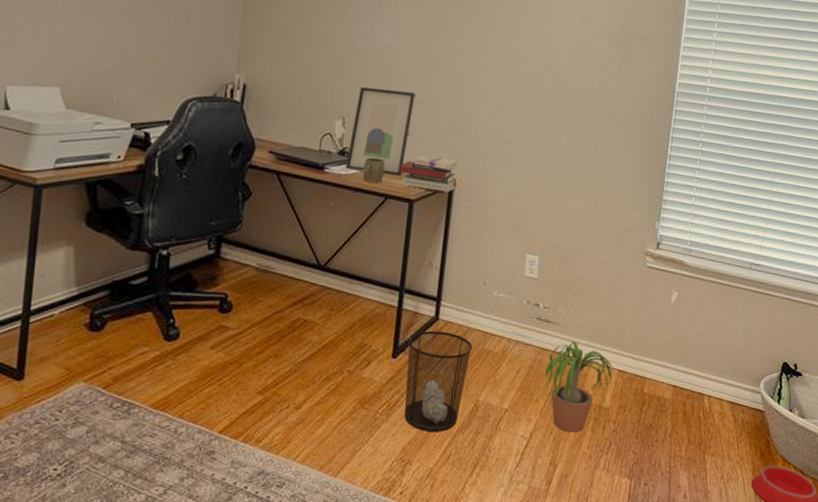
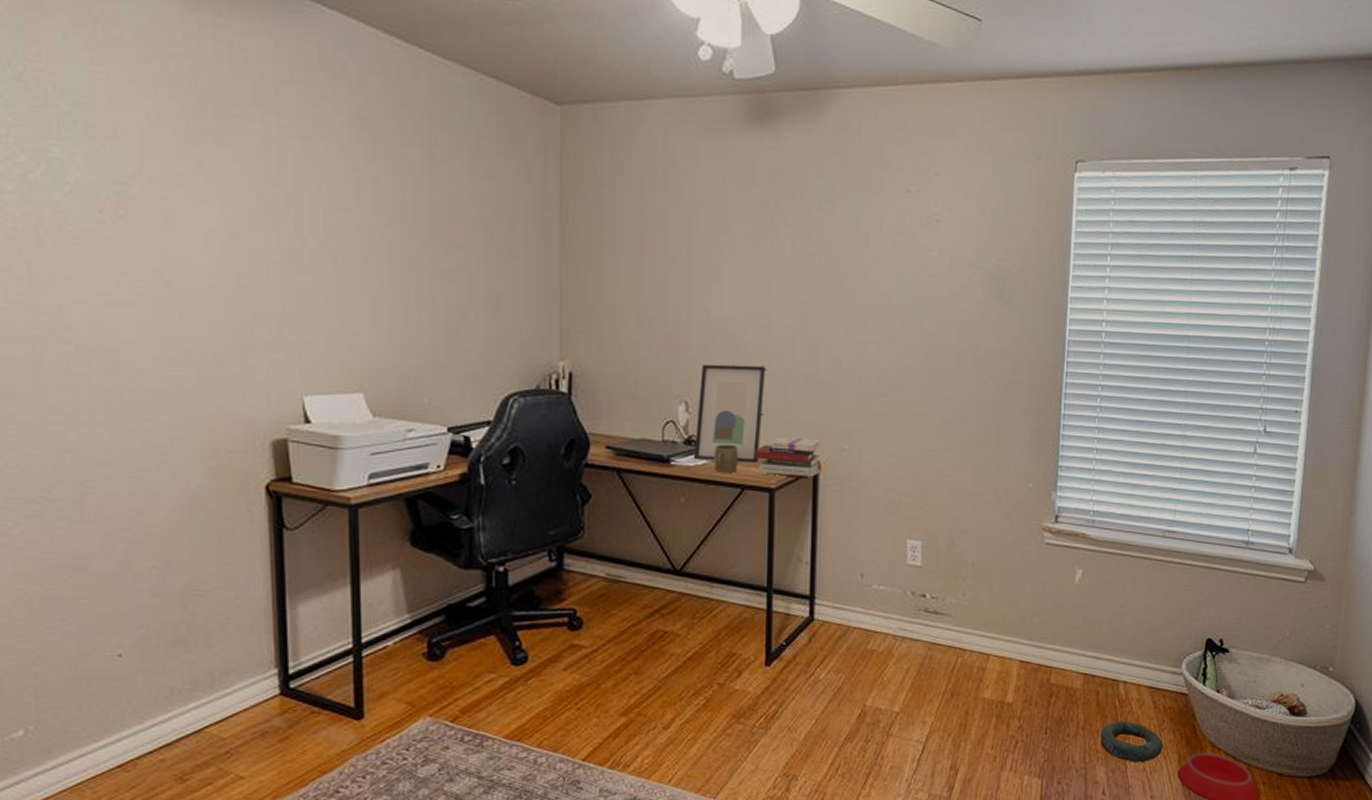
waste bin: present [404,330,472,432] -> none [781,632,854,743]
potted plant: present [537,341,621,433] -> none [931,633,1025,733]
dog toy: none [685,431,740,471] -> present [1100,720,1163,763]

